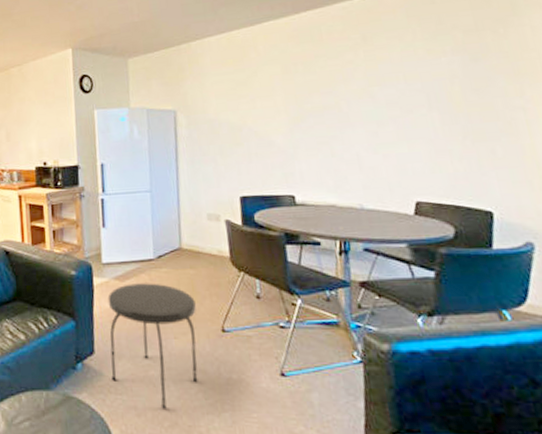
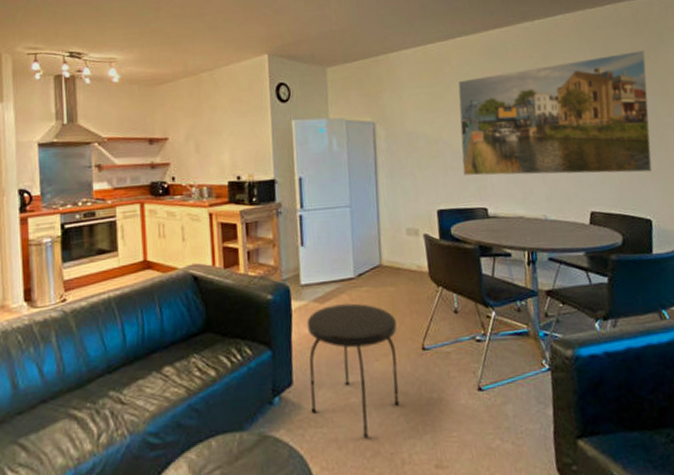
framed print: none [264,25,496,163] -> present [457,51,653,176]

